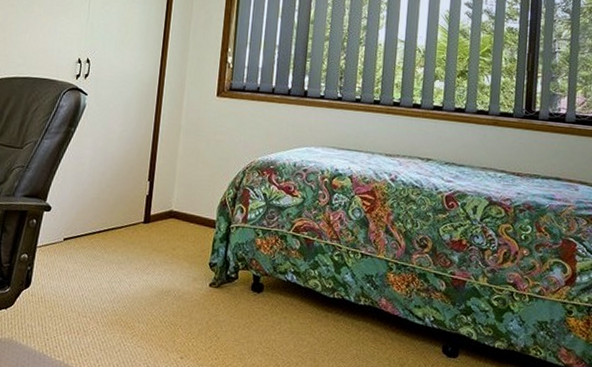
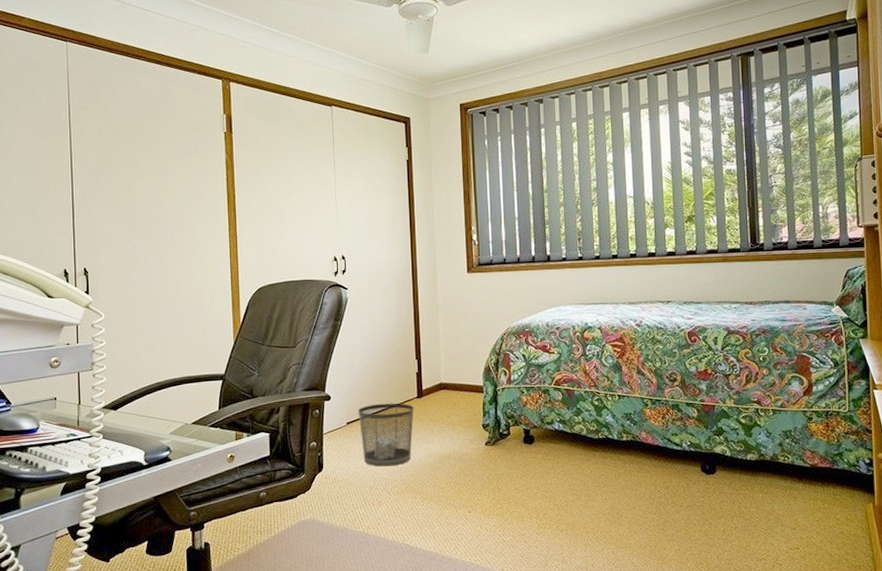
waste bin: none [75,222,138,294] -> present [358,403,414,467]

